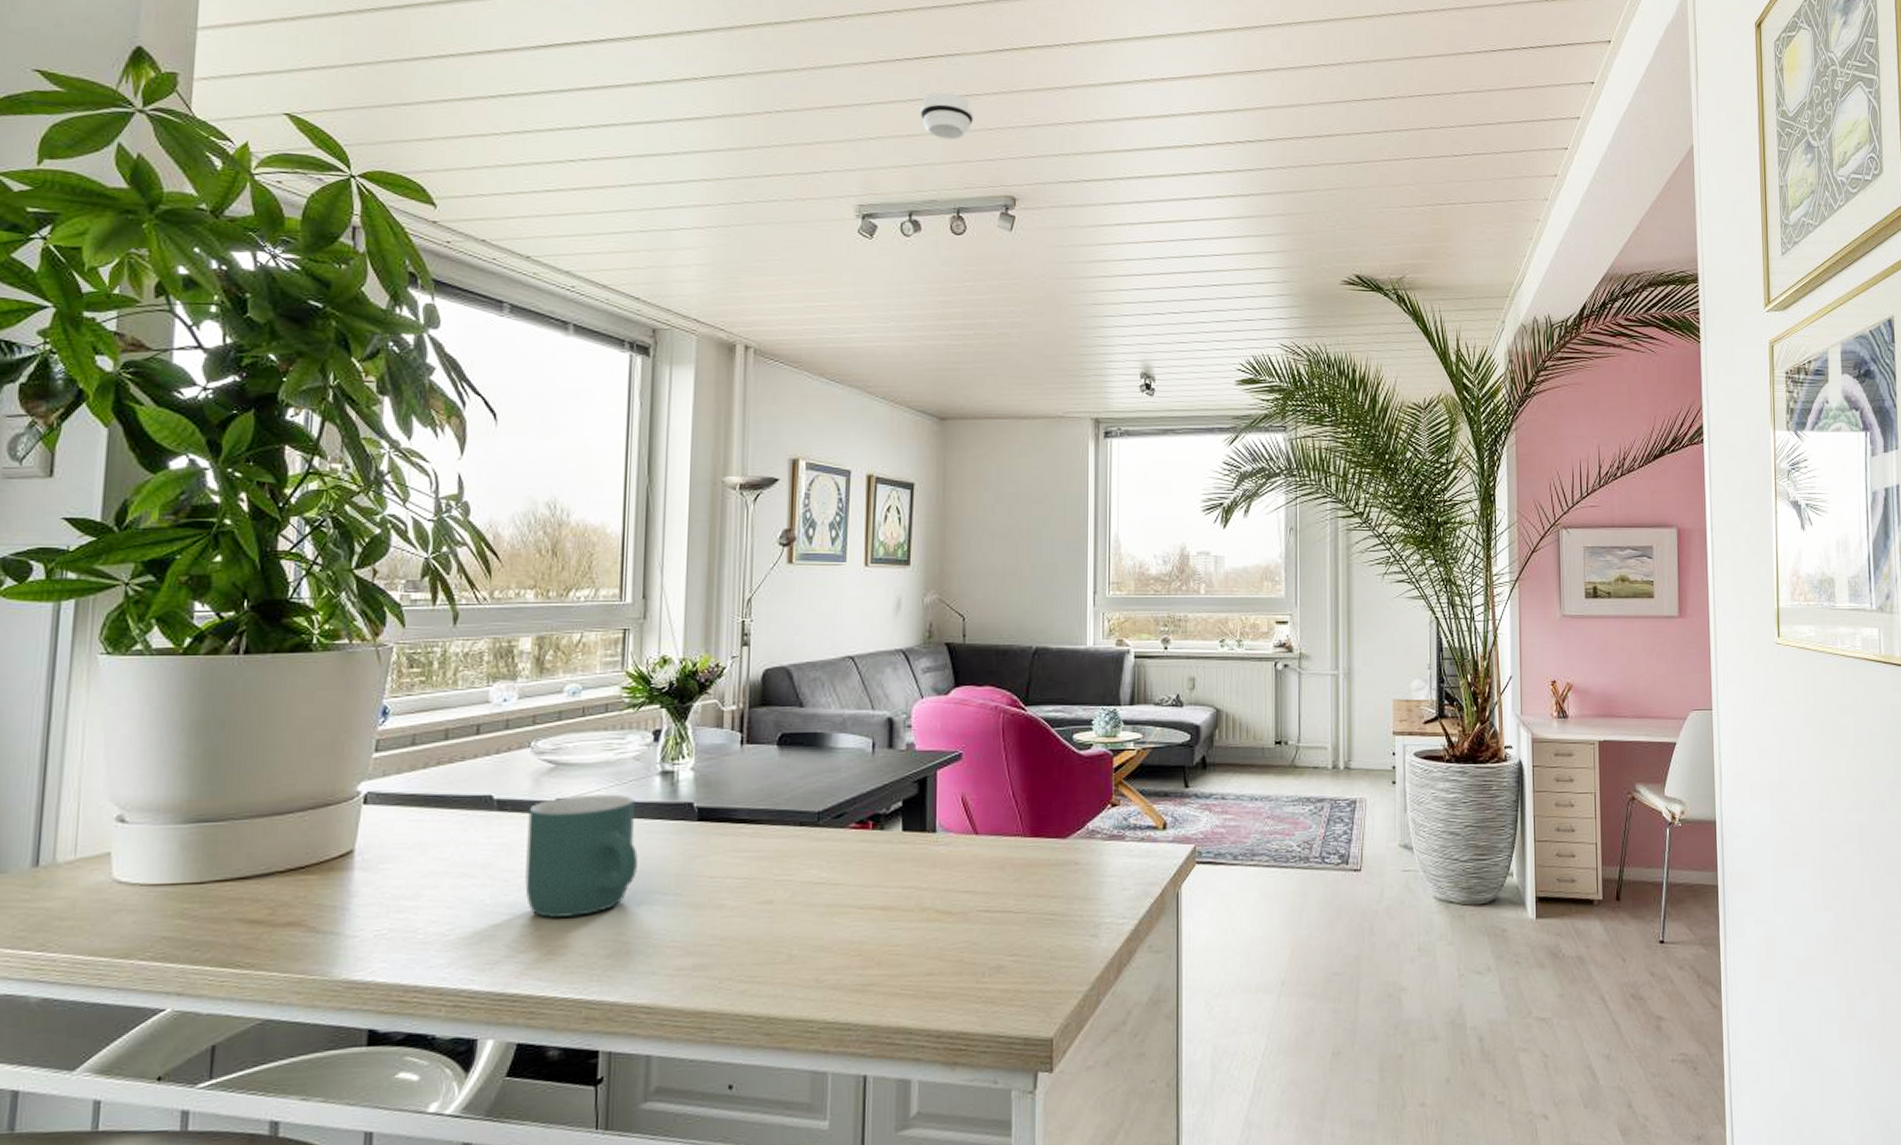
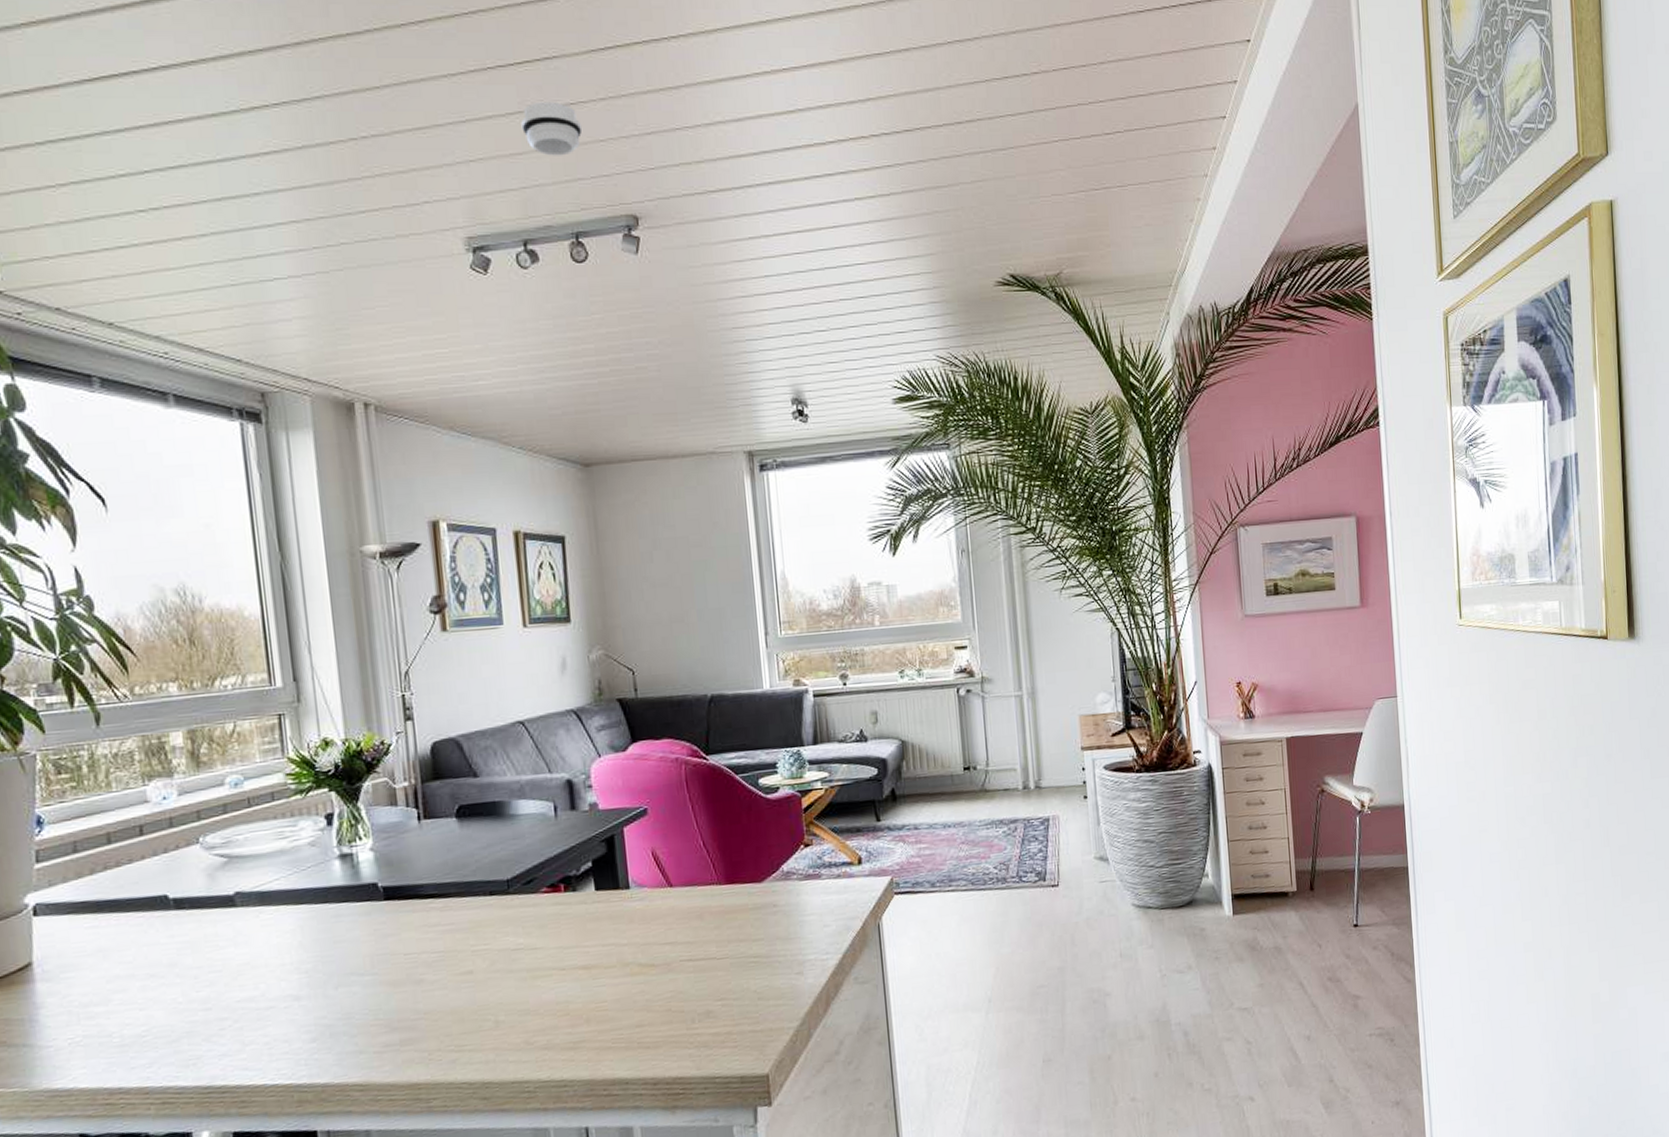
mug: present [525,794,638,918] -> none [207,882,329,1010]

